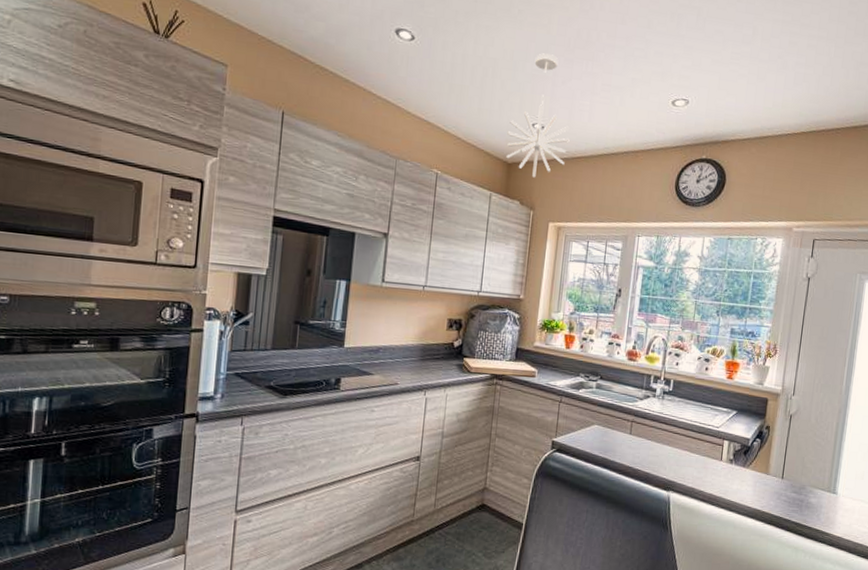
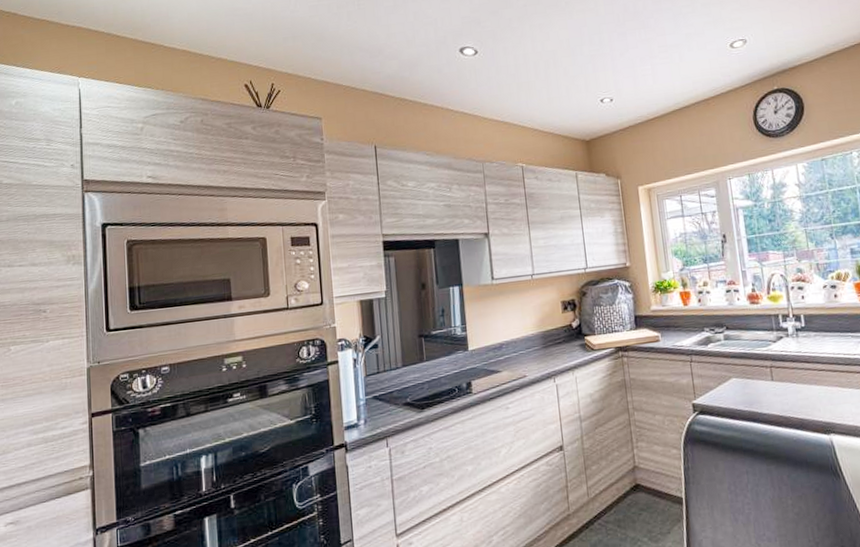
pendant light: present [506,53,570,178] -> none [579,32,640,149]

